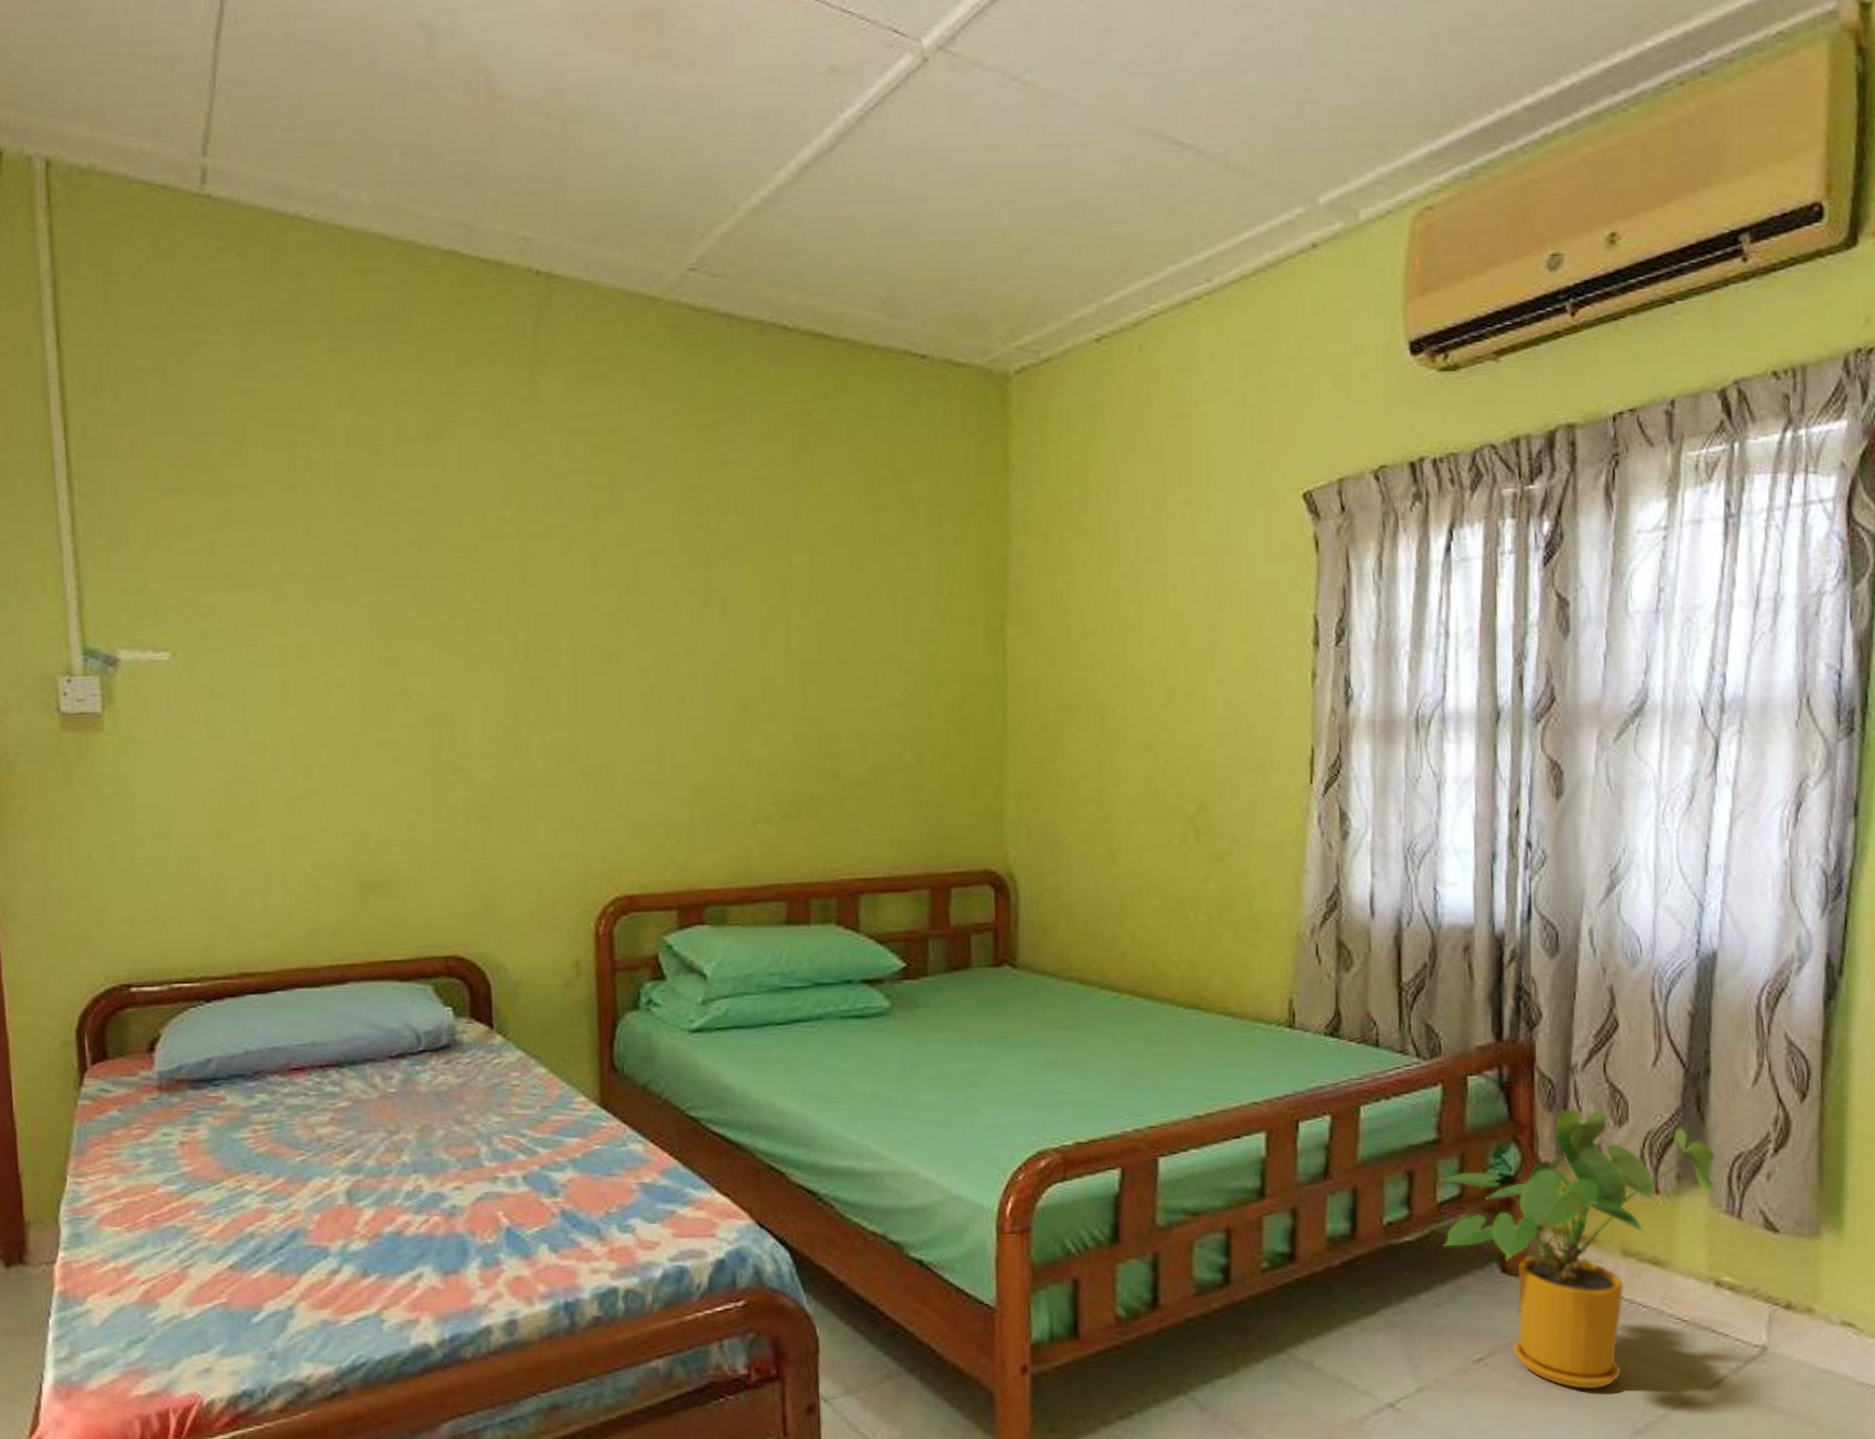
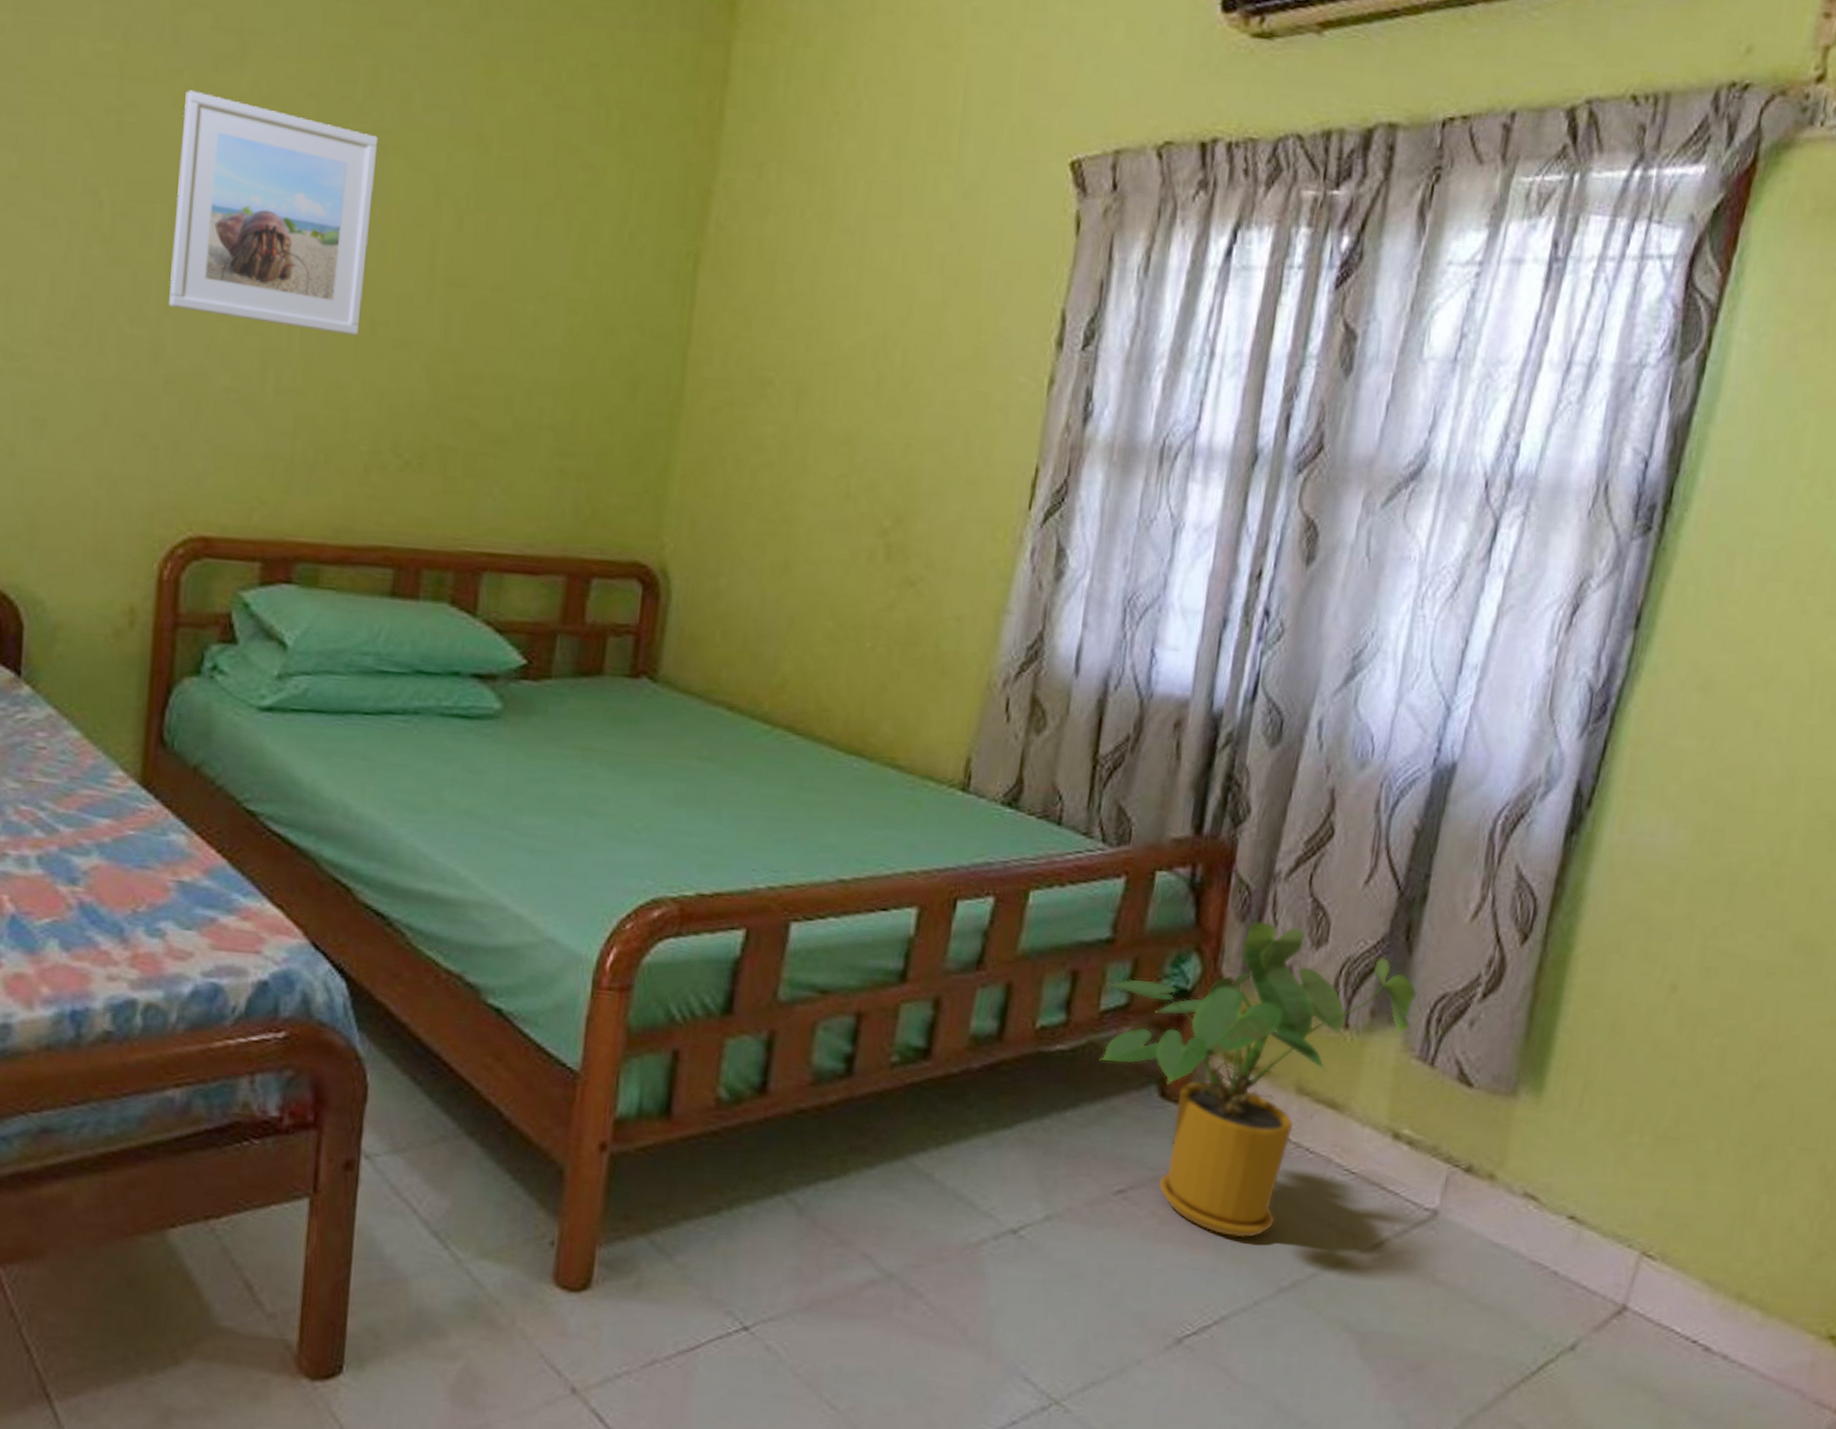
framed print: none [573,538,735,716] -> present [169,90,379,336]

